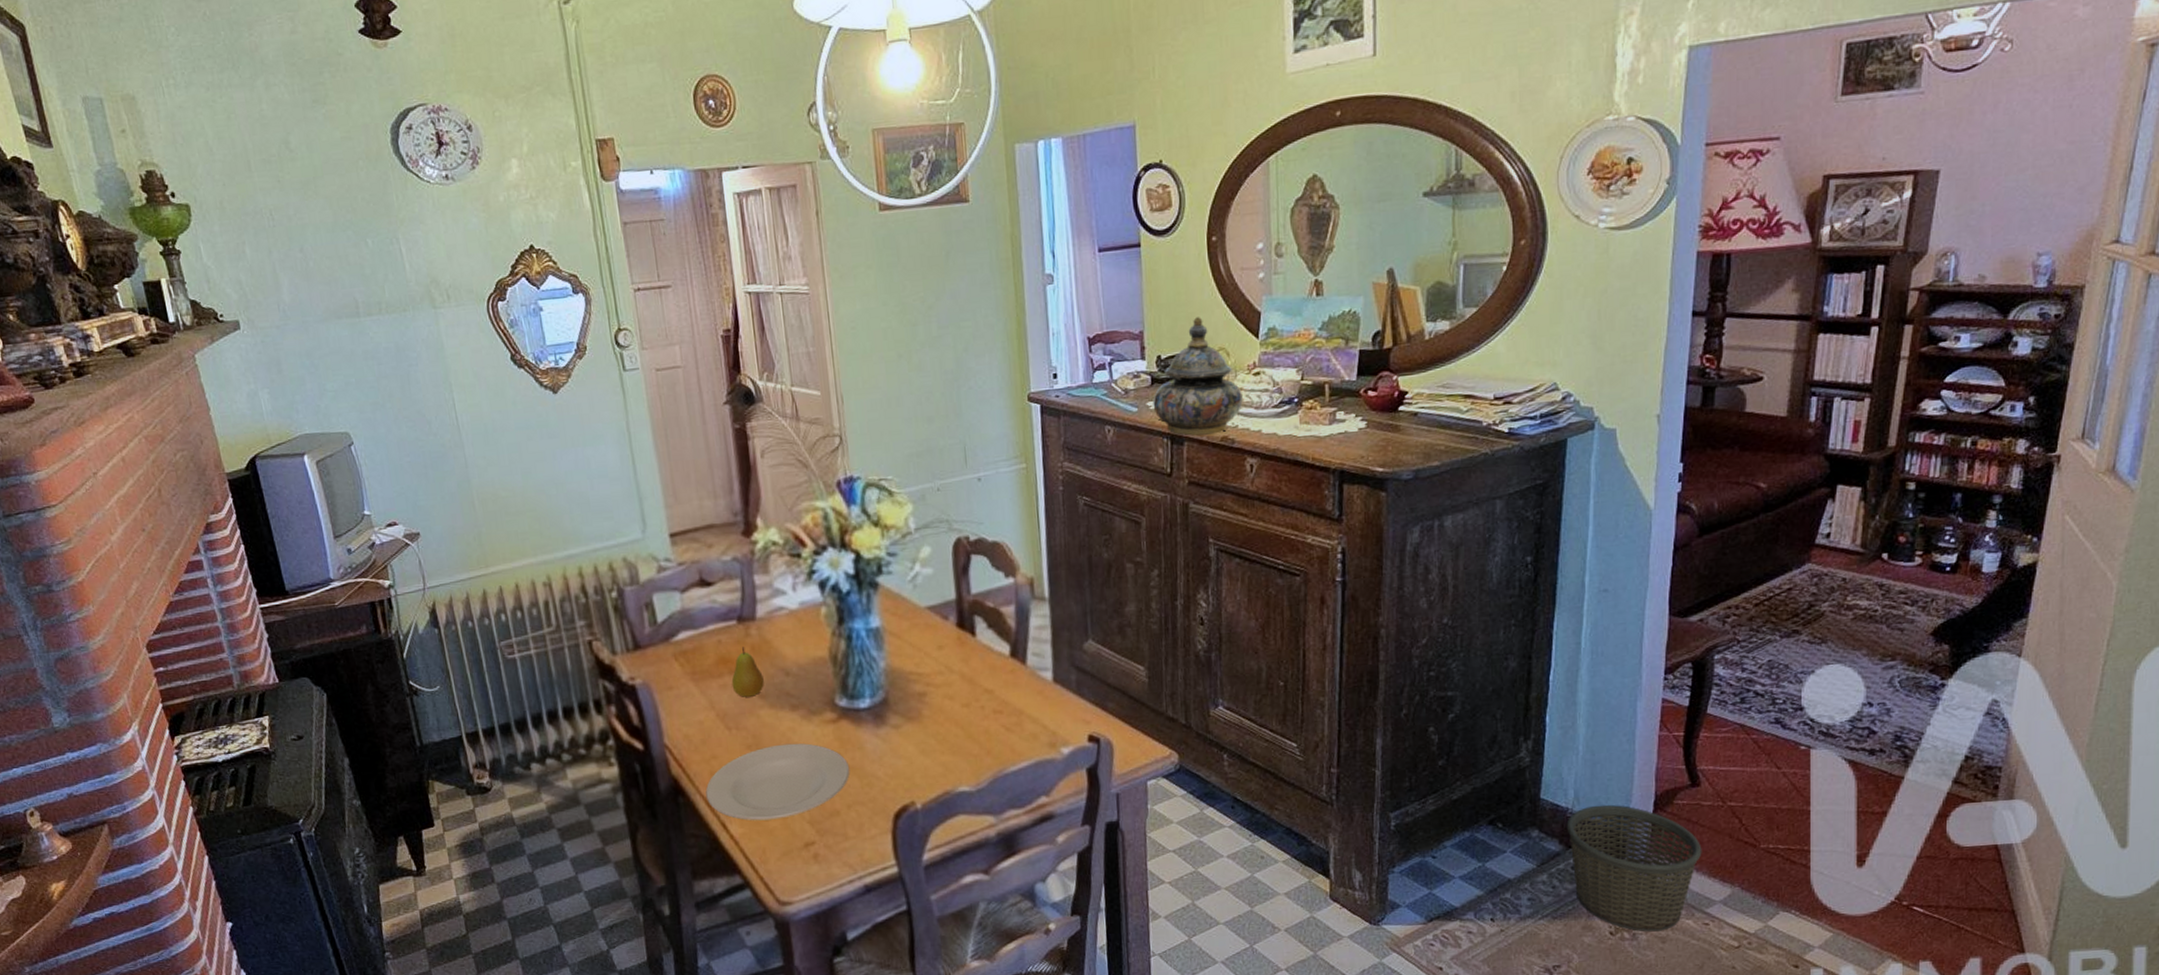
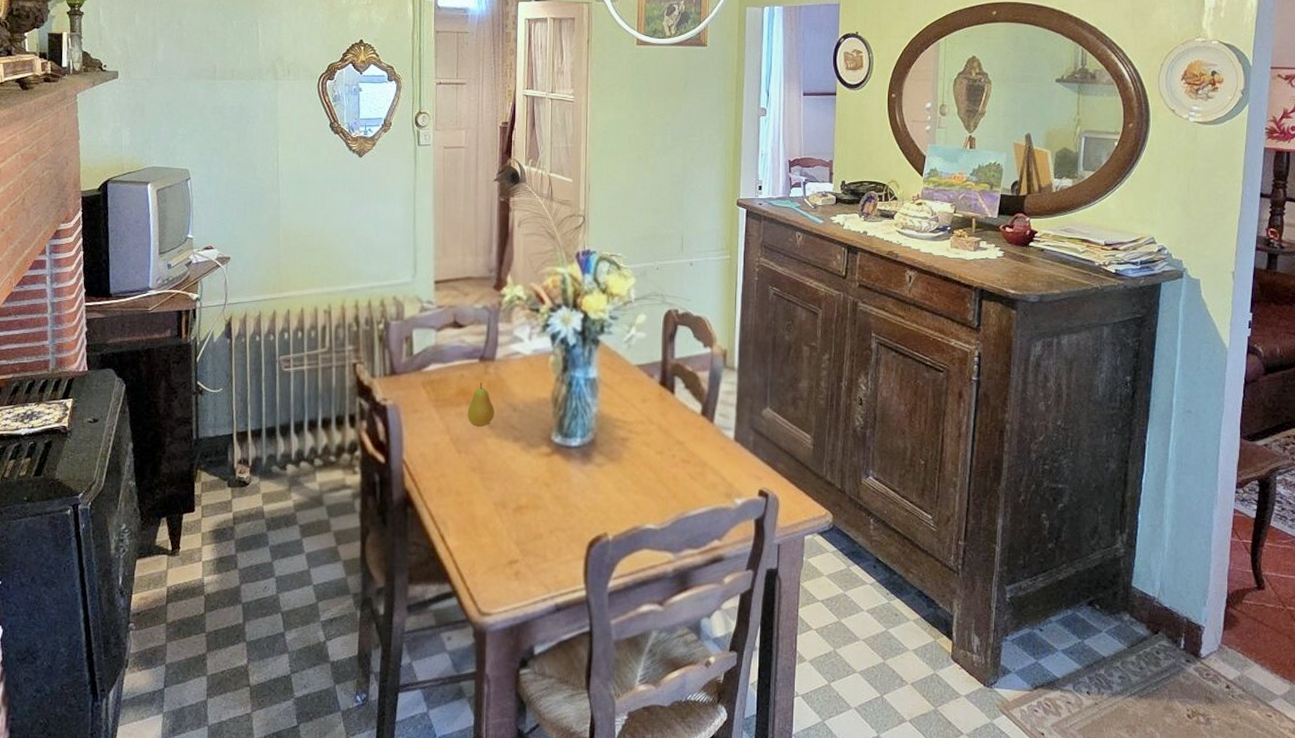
plate: present [705,743,851,821] -> none [431,470,556,537]
decorative jar: present [1152,317,1243,436] -> none [836,154,907,248]
basket: present [1566,805,1702,932] -> none [1153,597,1266,719]

